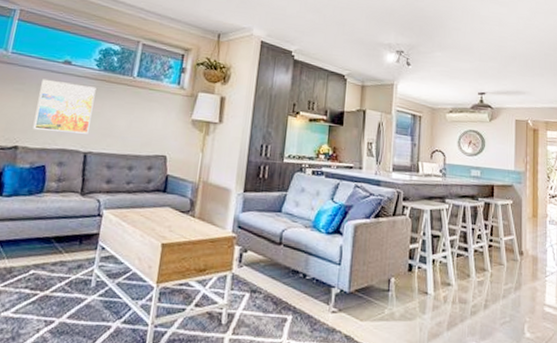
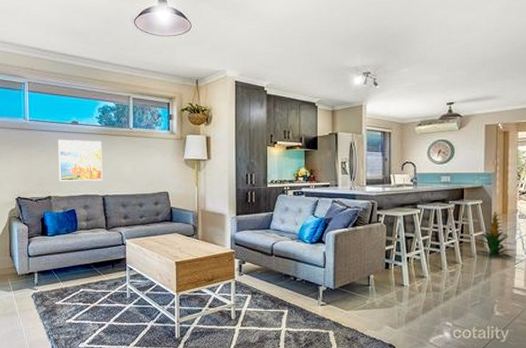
indoor plant: none [505,213,545,269] -> present [475,211,514,258]

